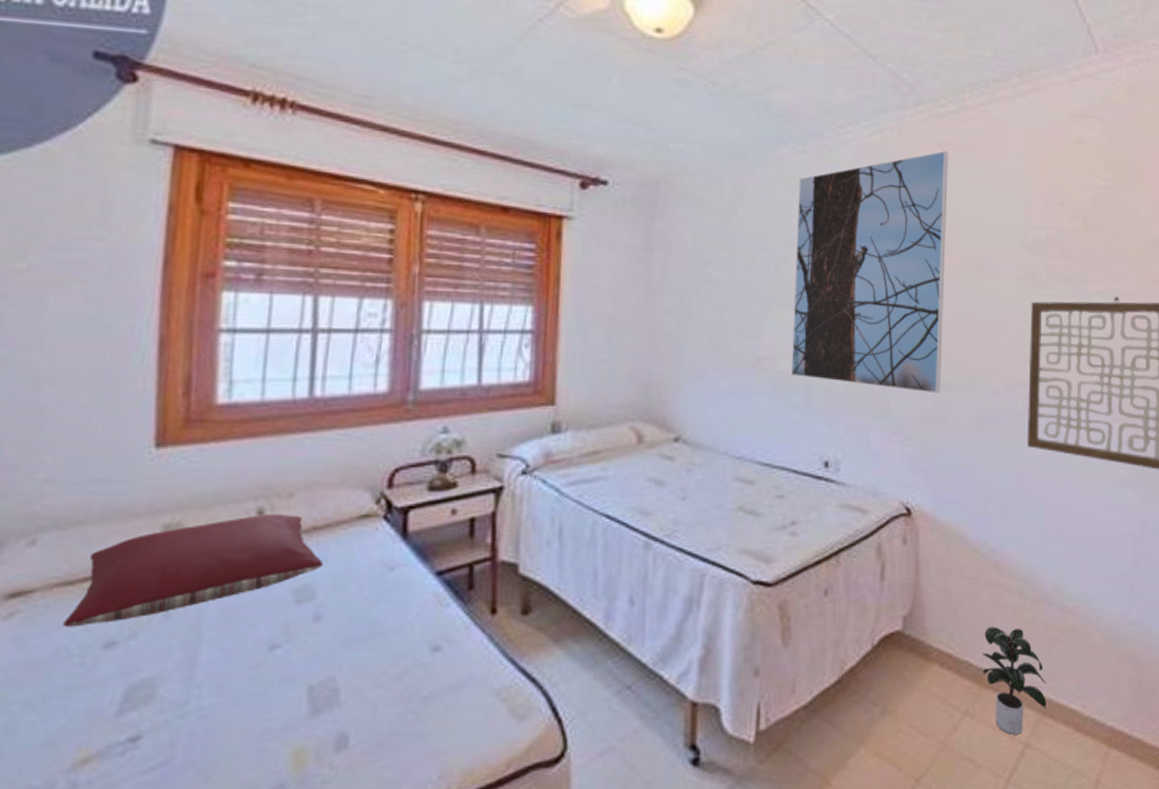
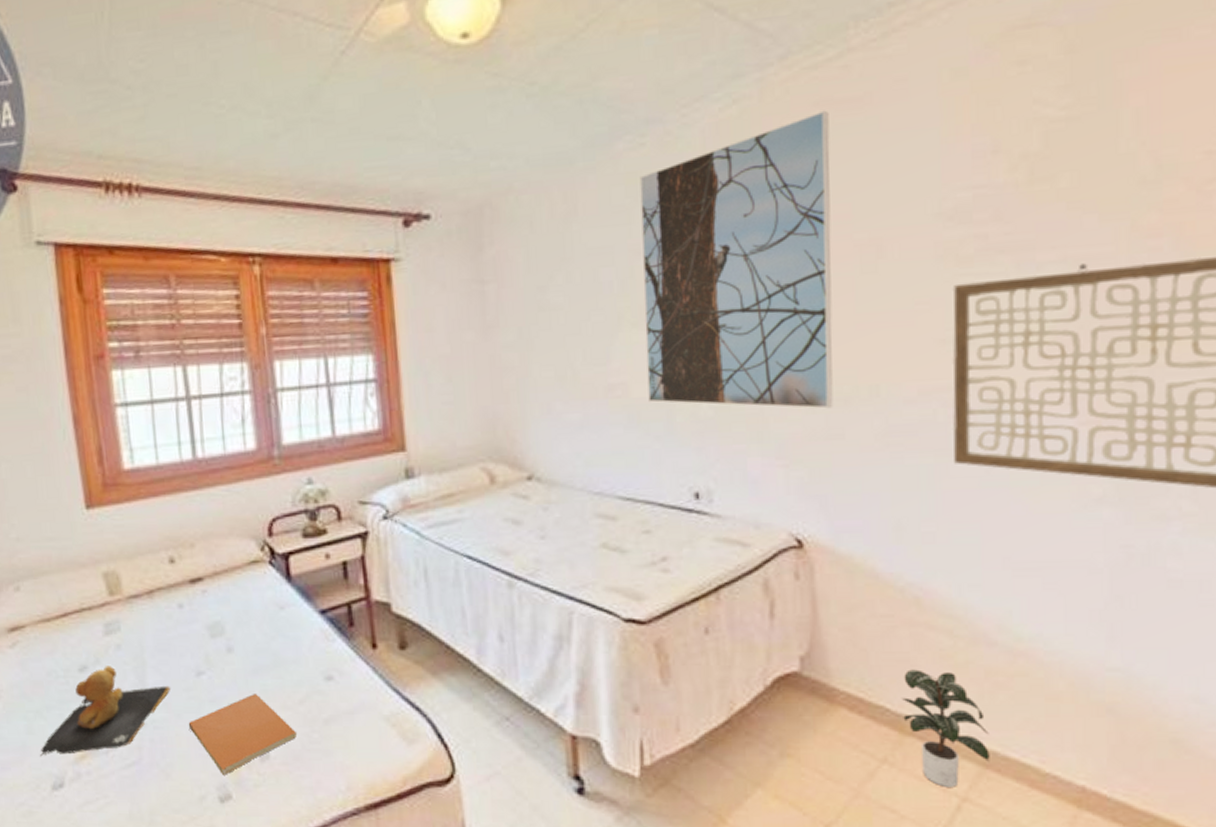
teddy bear: none [17,640,230,765] -> present [39,666,170,757]
pillow: present [64,513,323,628] -> none [49,561,227,655]
book: none [246,670,386,772] -> present [188,694,296,775]

